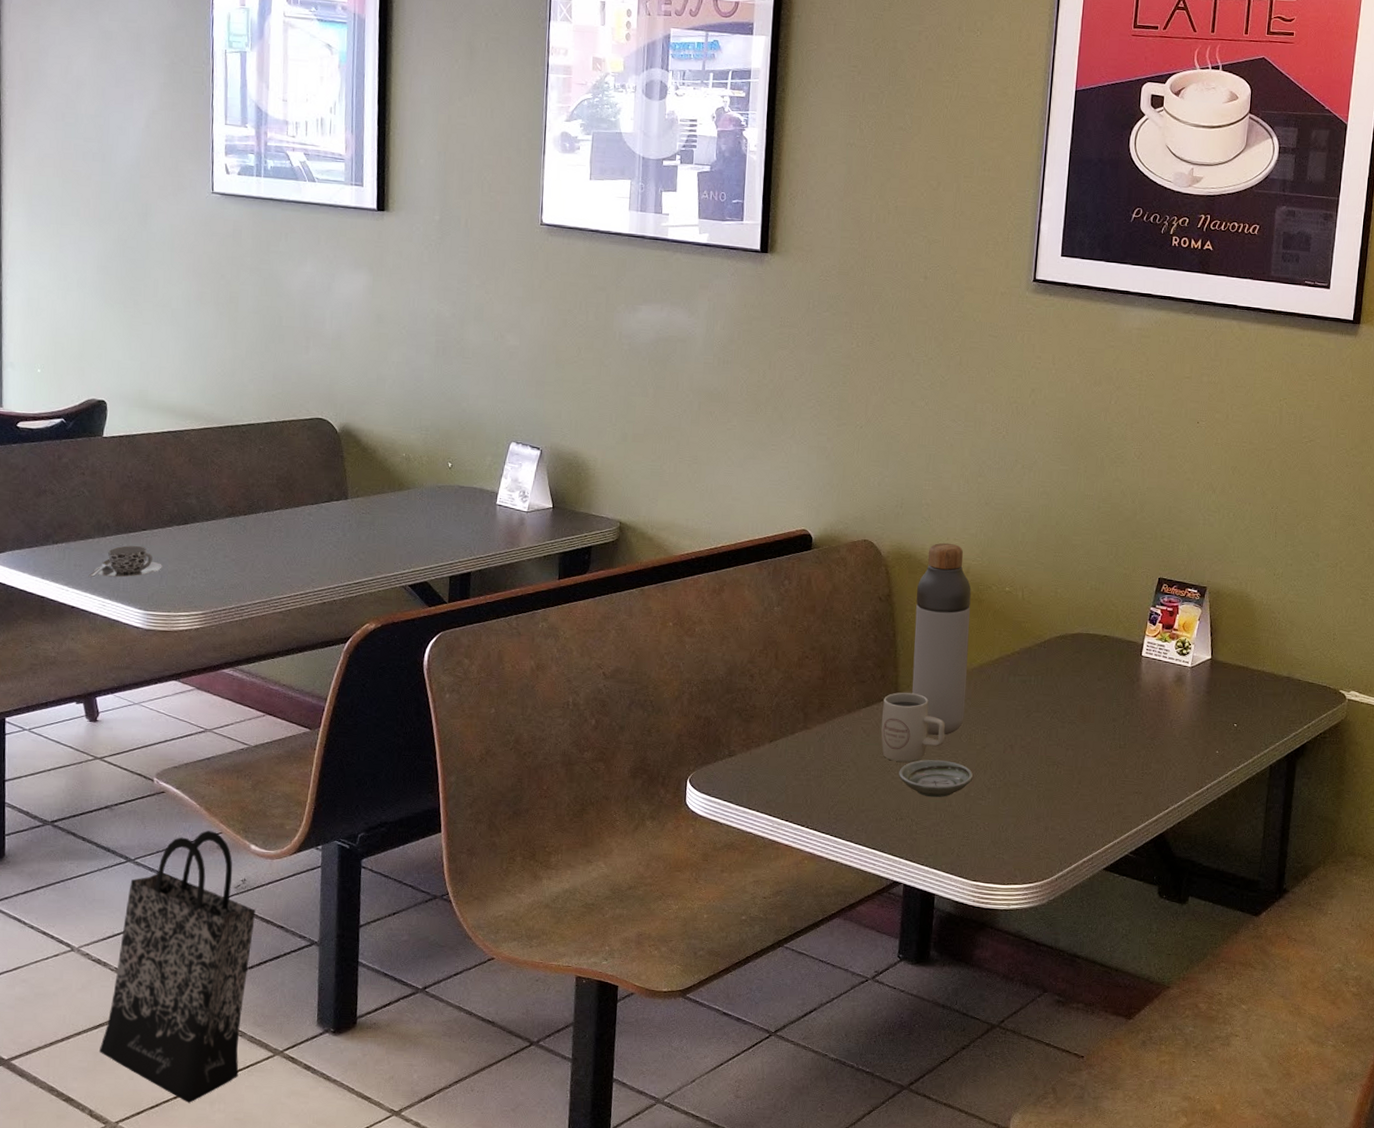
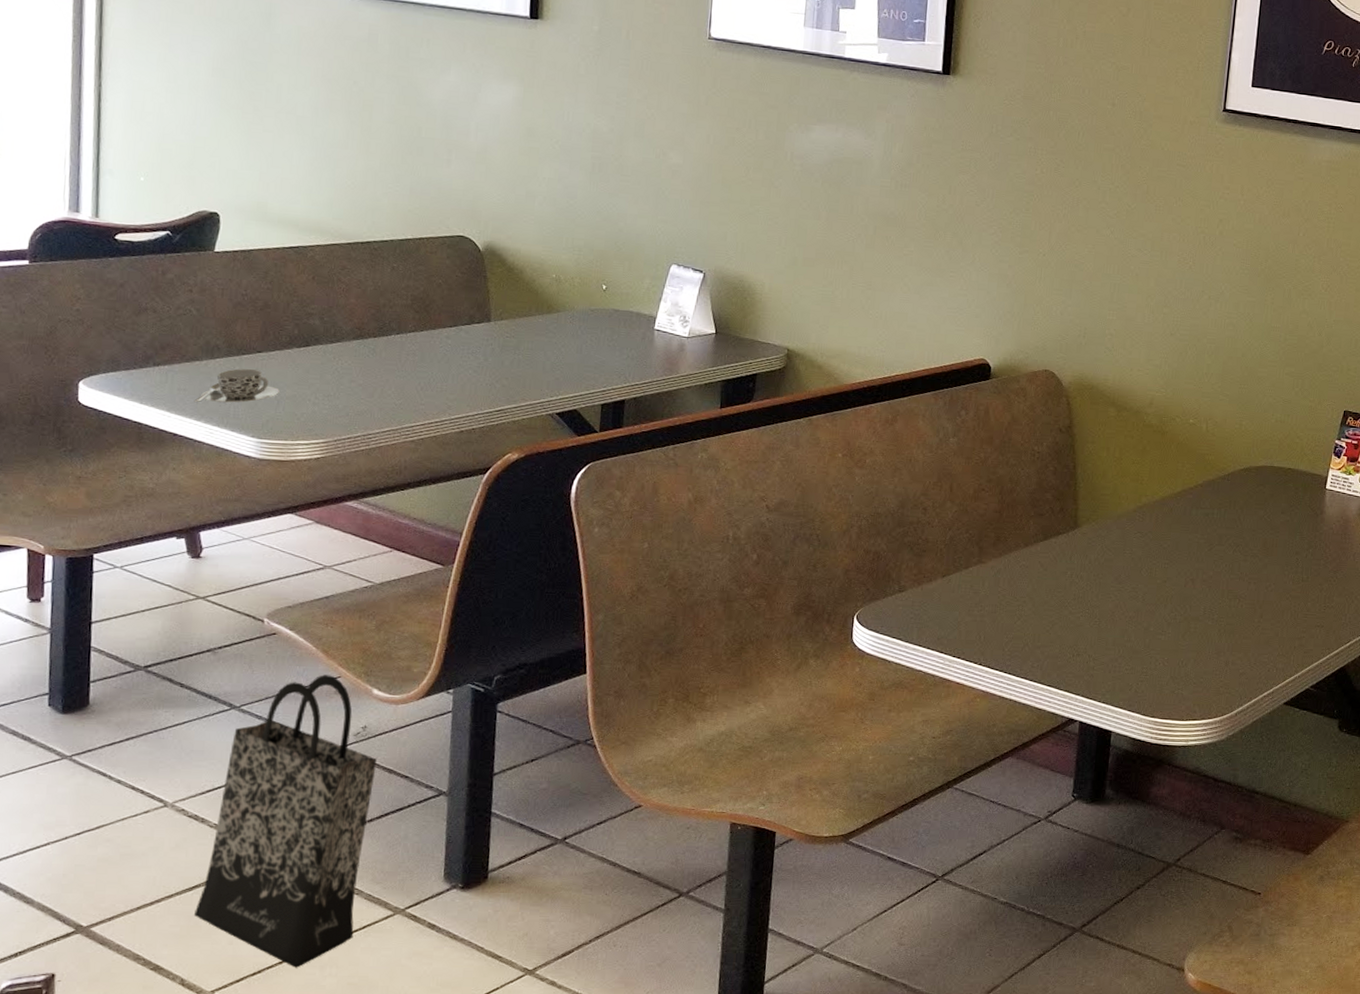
mug: present [880,692,946,762] -> none [1058,525,1126,597]
saucer: present [898,759,974,798] -> none [1076,594,1154,633]
bottle: present [912,542,971,736] -> none [1091,373,1155,570]

